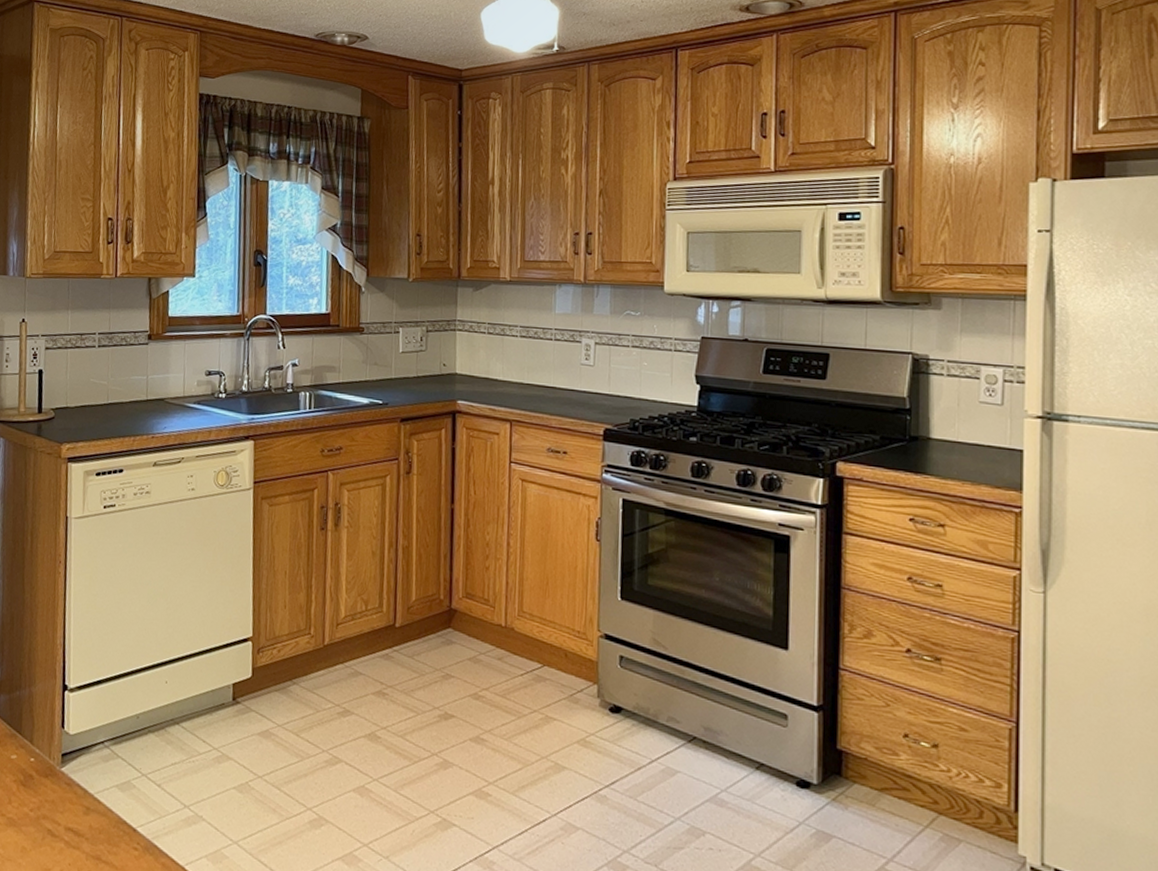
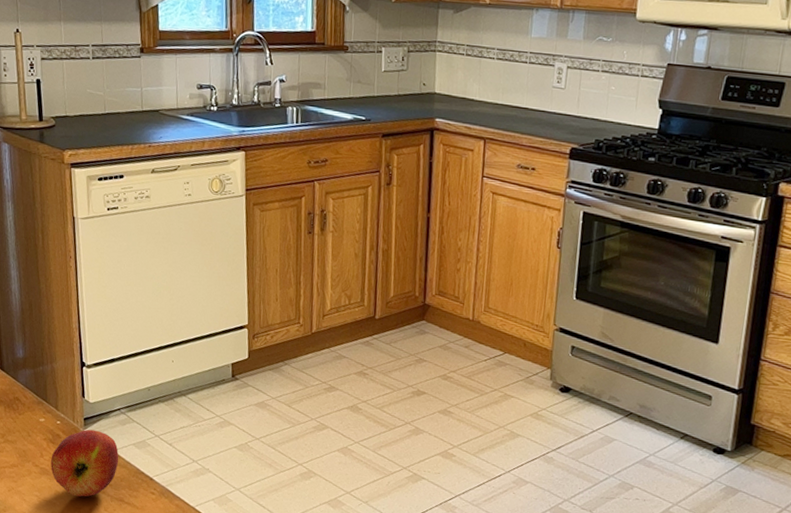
apple: none [19,767,99,855] -> present [51,429,119,497]

